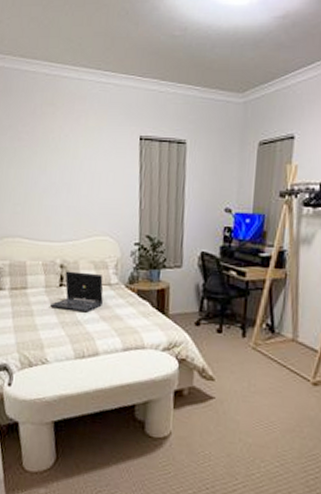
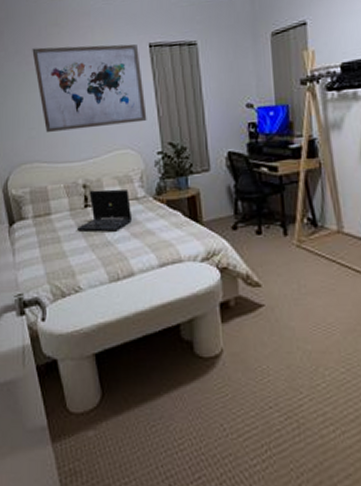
wall art: none [25,125,130,212] -> present [32,44,147,132]

